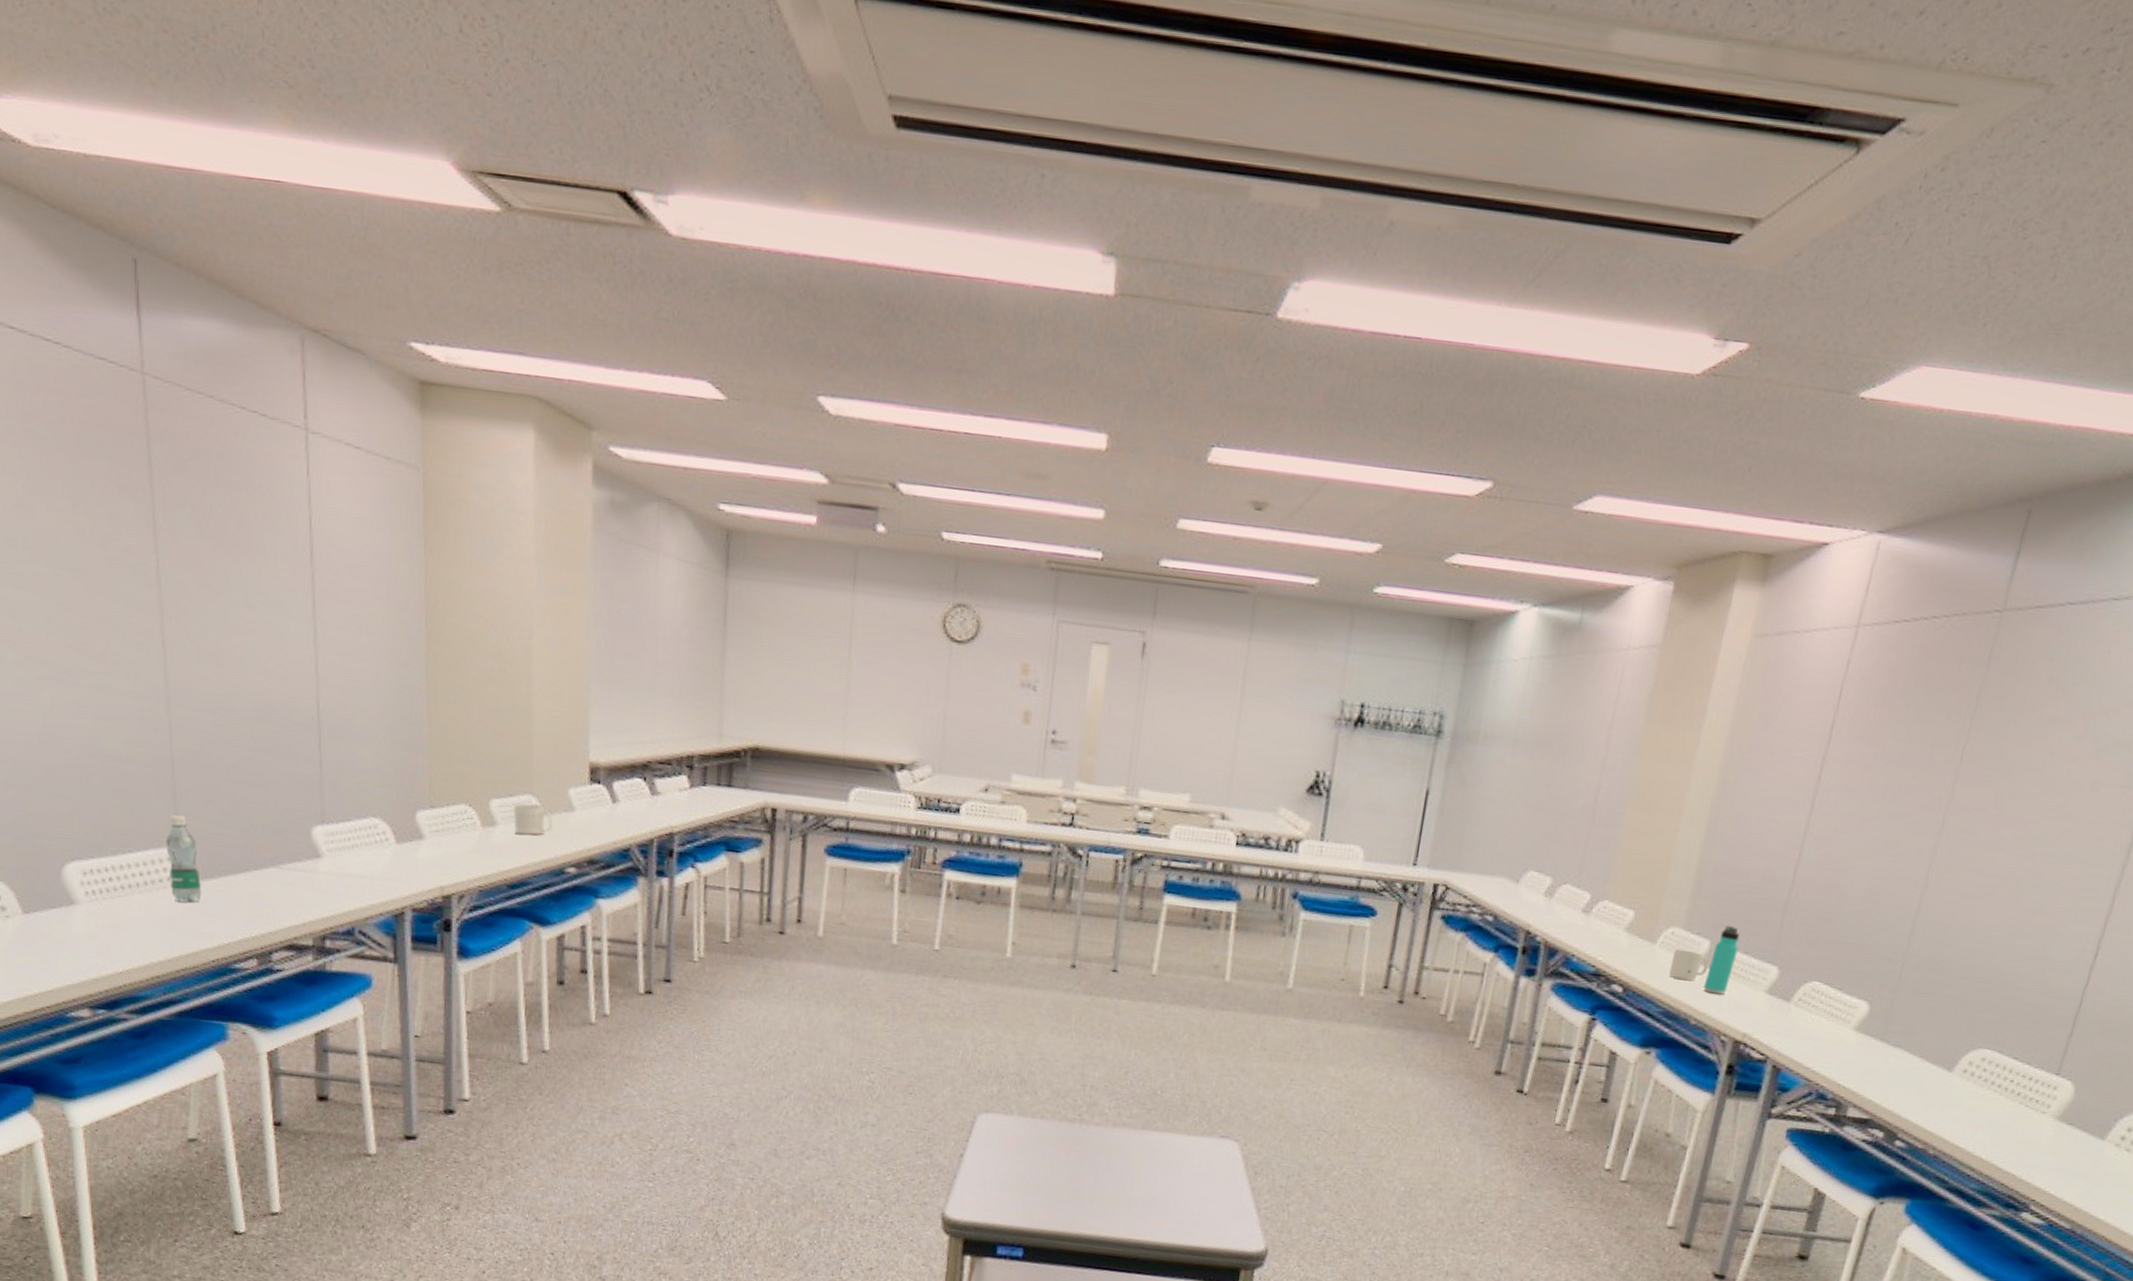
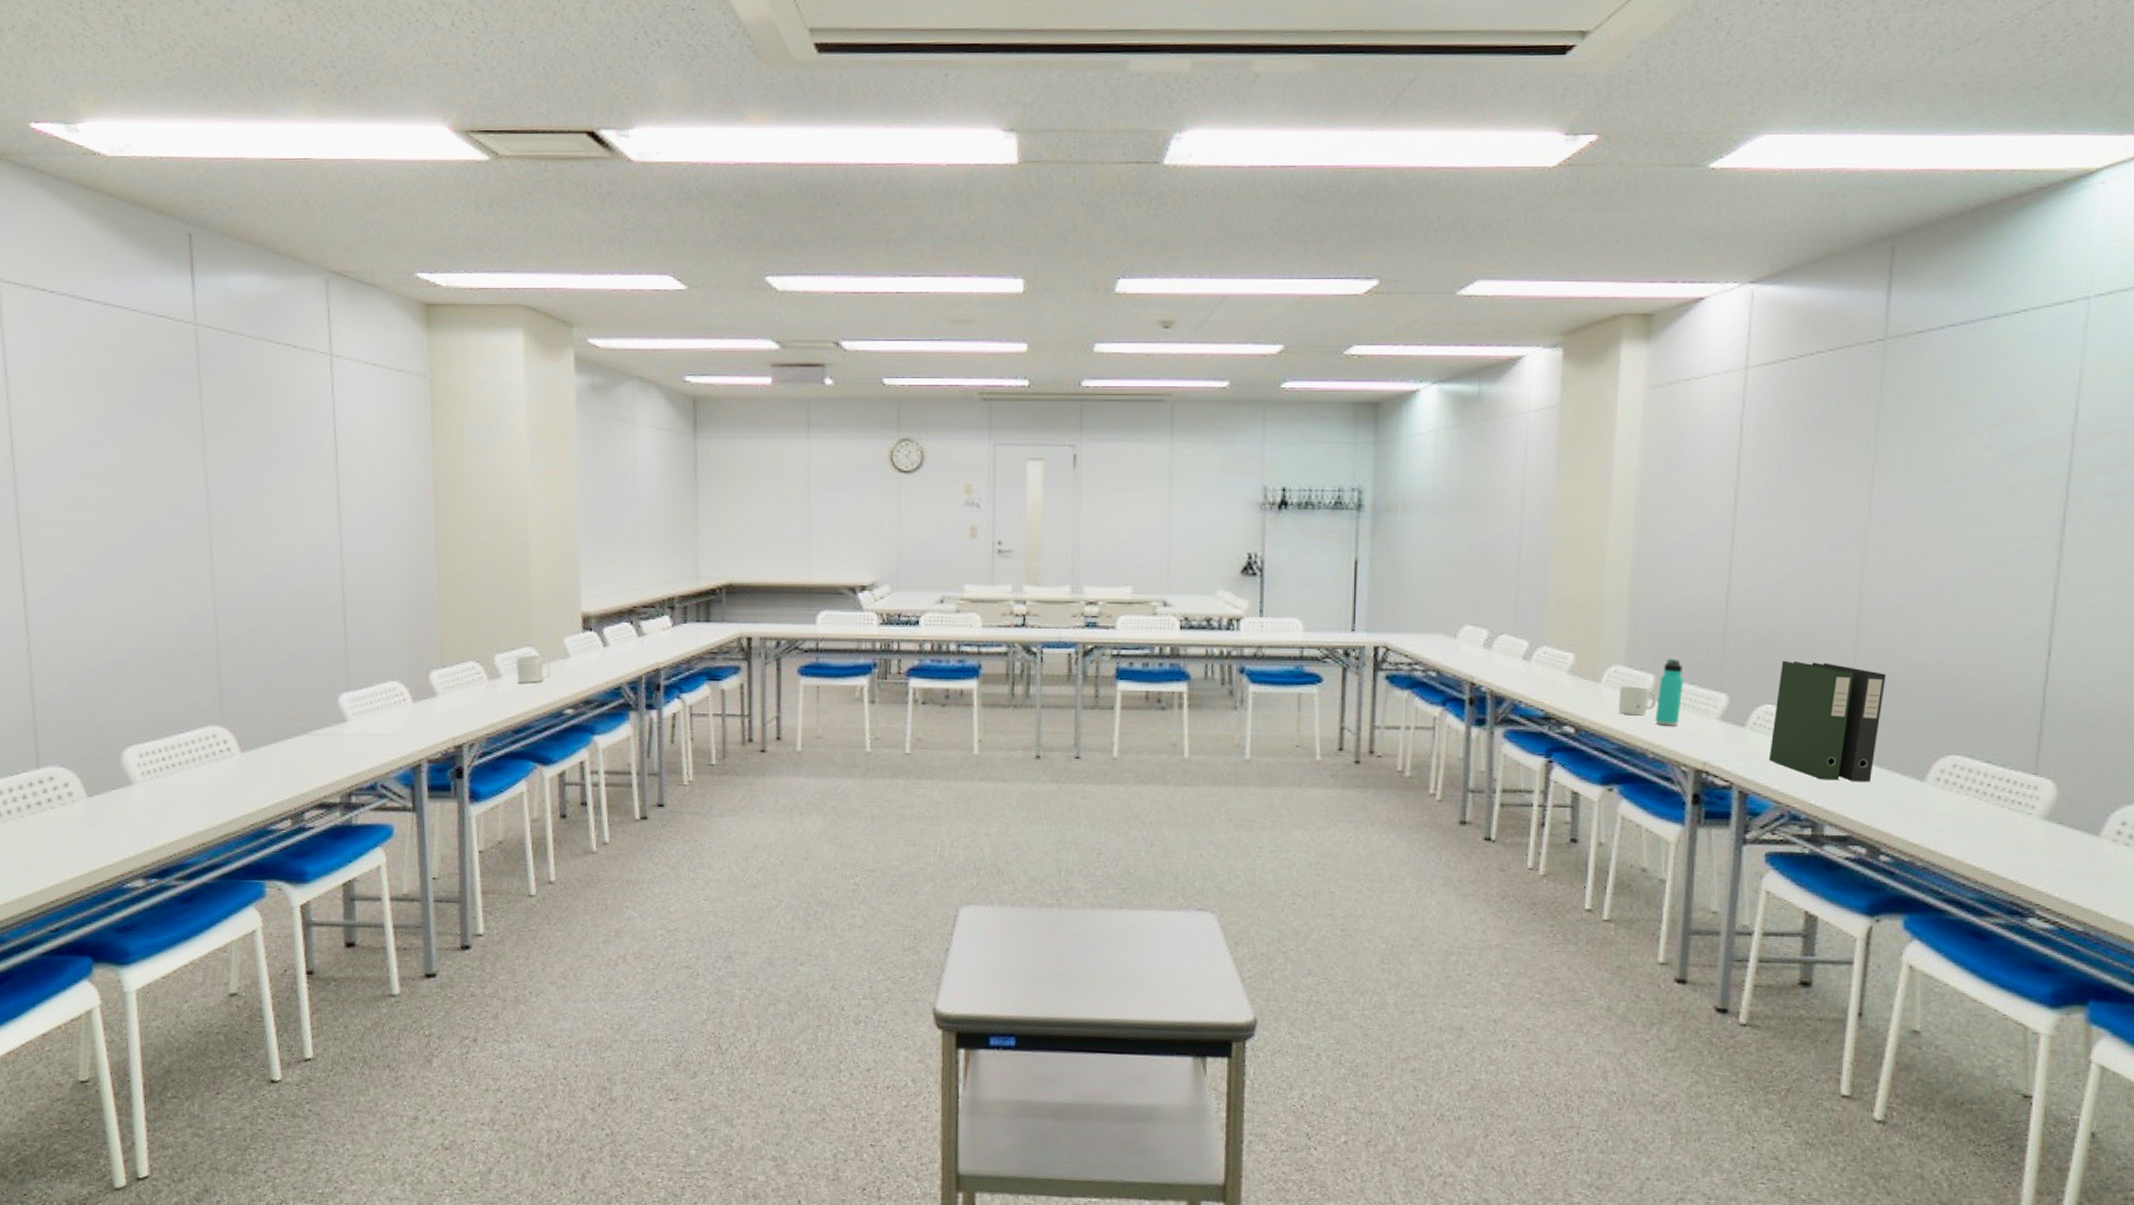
bottle: present [165,814,202,903] -> none [211,695,243,774]
binder: none [1808,938,1936,1069] -> present [1769,660,1886,783]

